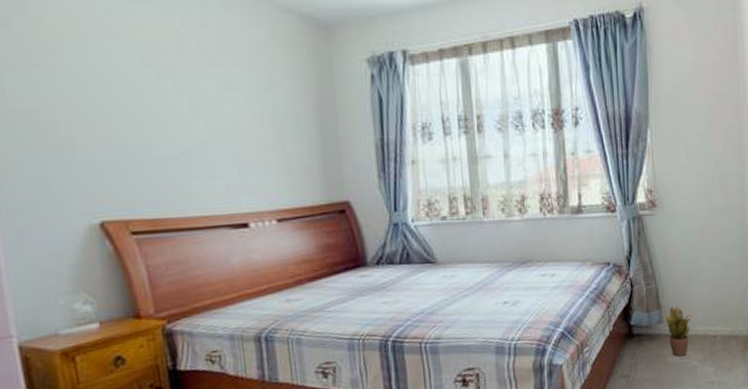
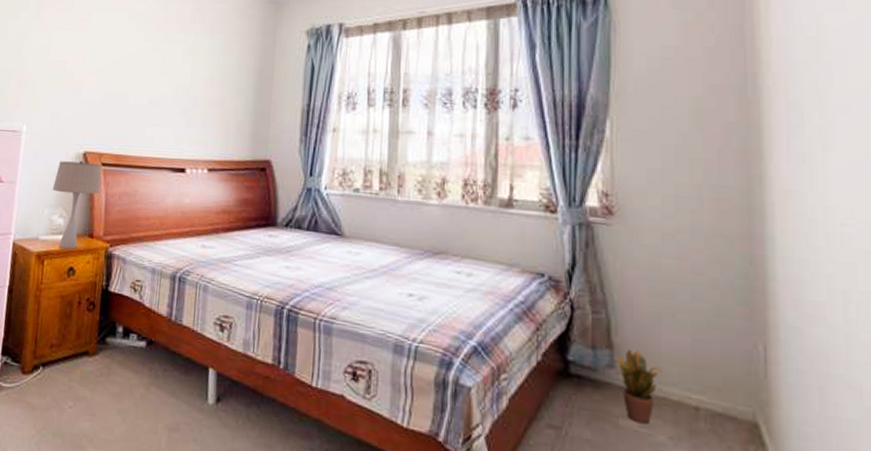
table lamp: none [62,233,138,340] -> present [52,161,102,250]

